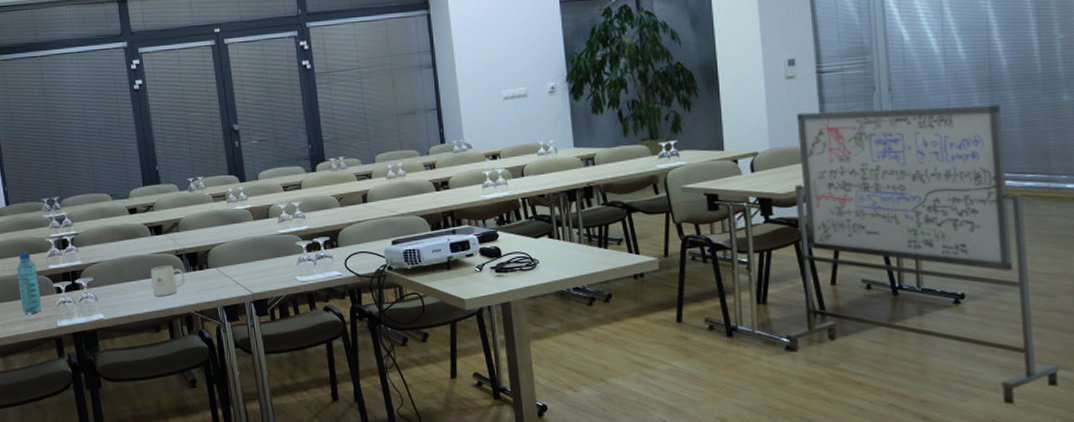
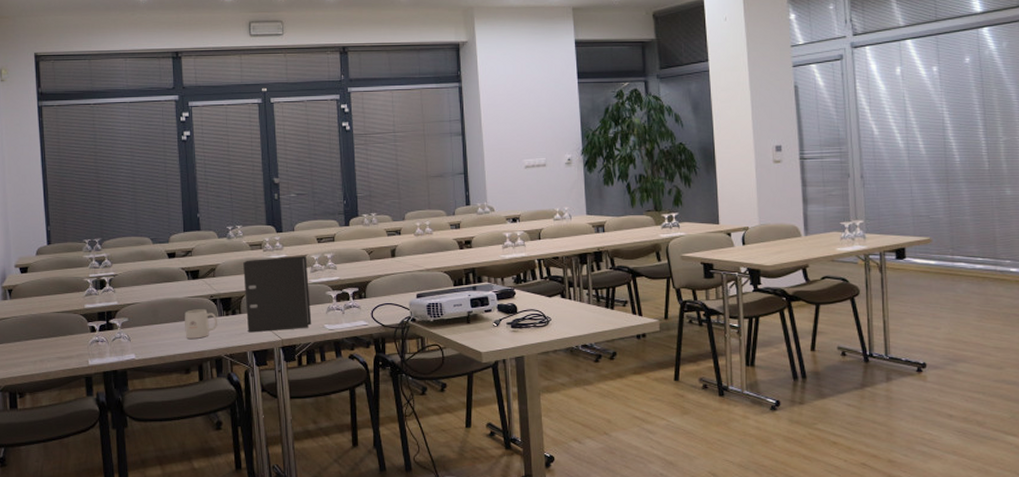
water bottle: present [16,252,42,315] -> none [52,291,75,352]
binder: none [207,206,283,288] -> present [243,256,312,333]
whiteboard: present [786,104,1060,404] -> none [771,193,1008,465]

